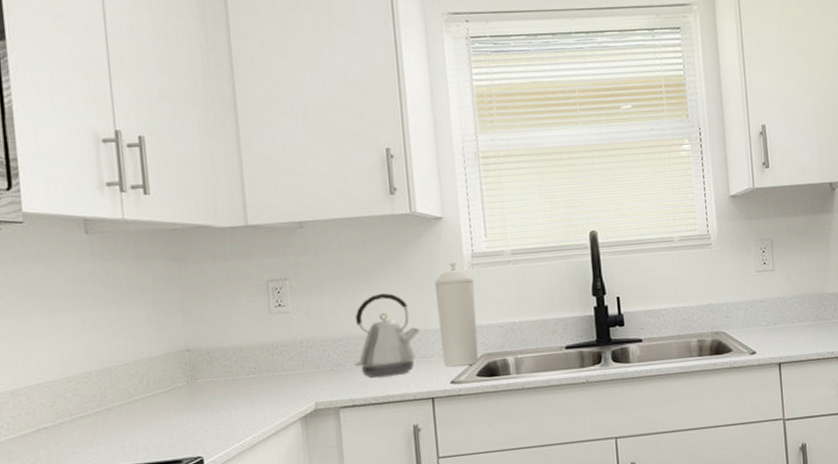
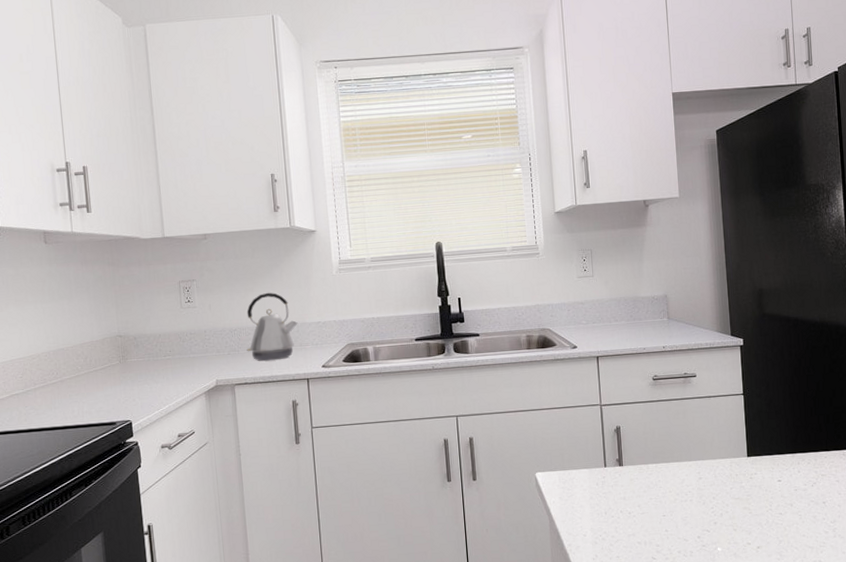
canister: present [434,262,479,368] -> none [309,268,345,354]

